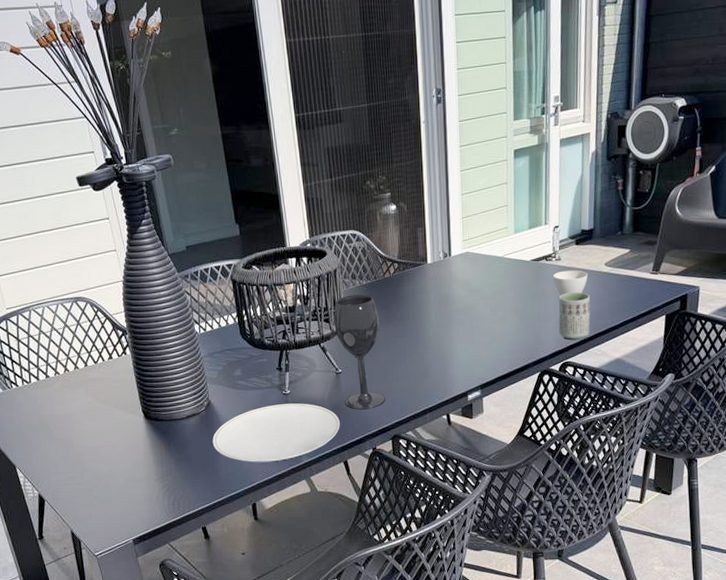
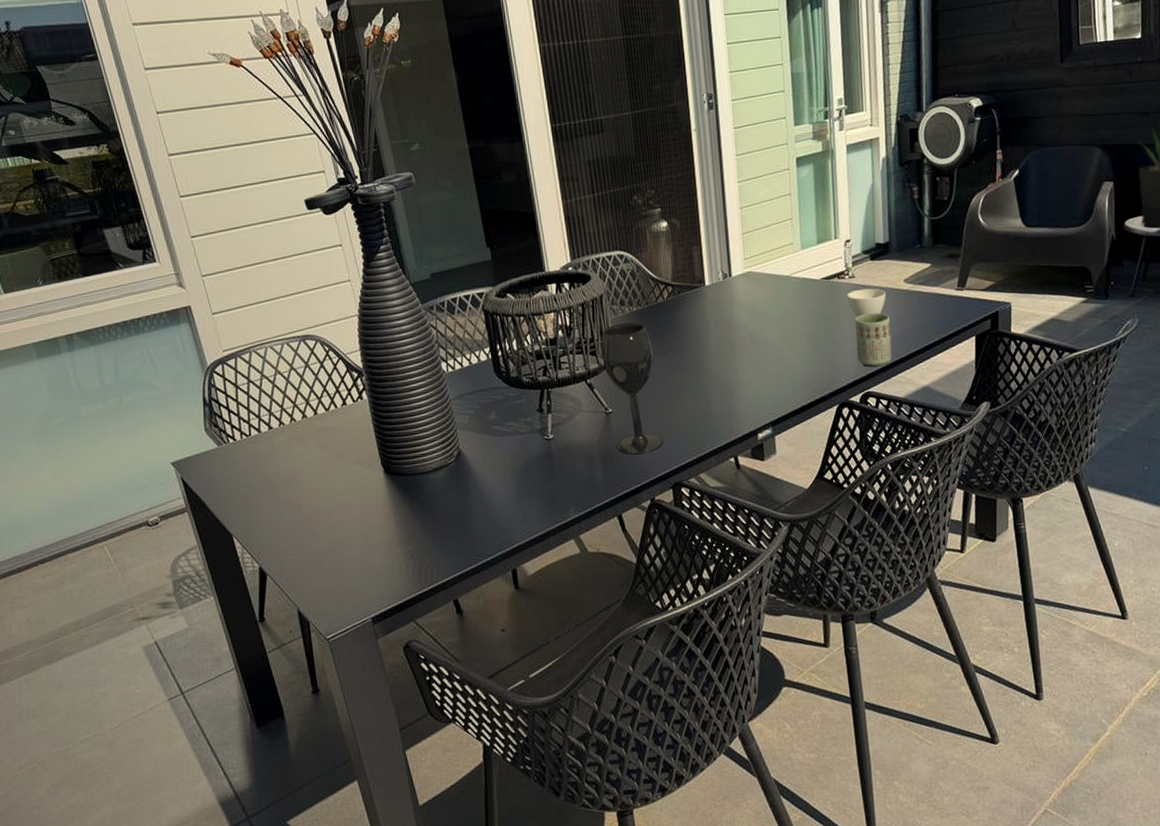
plate: present [212,403,340,463] -> none [464,449,612,521]

